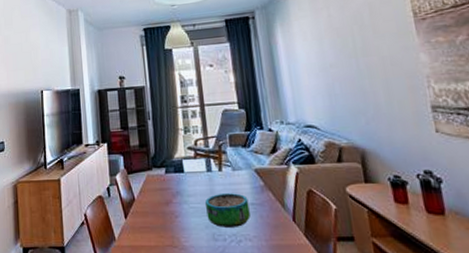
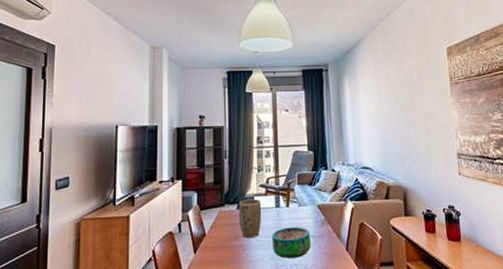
plant pot: none [166,162,193,204] -> present [238,199,262,238]

